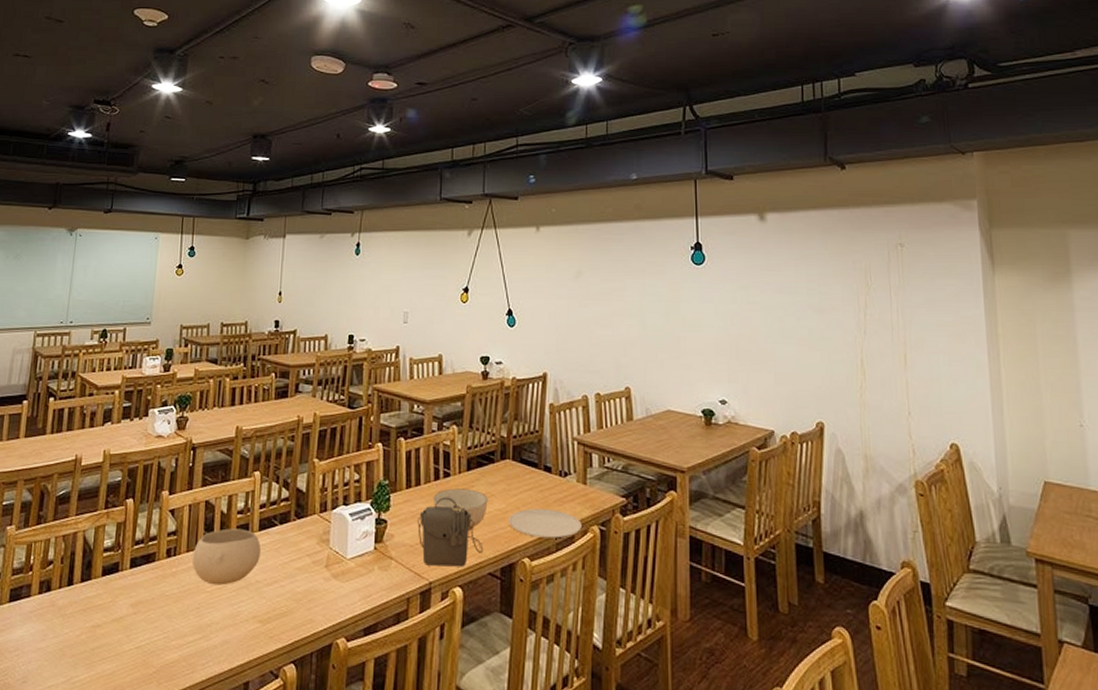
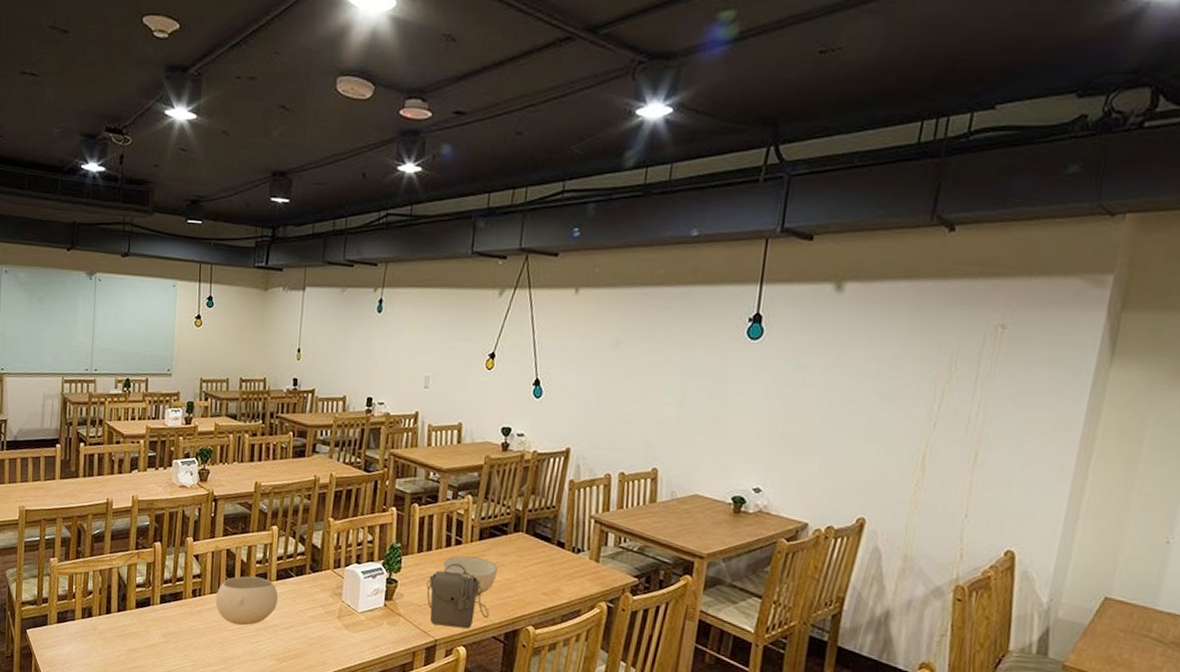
plate: present [508,508,582,539] -> none [515,580,590,611]

